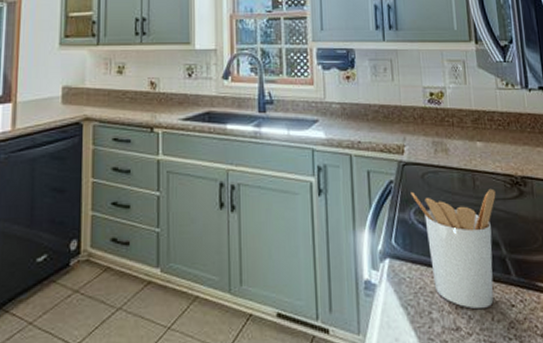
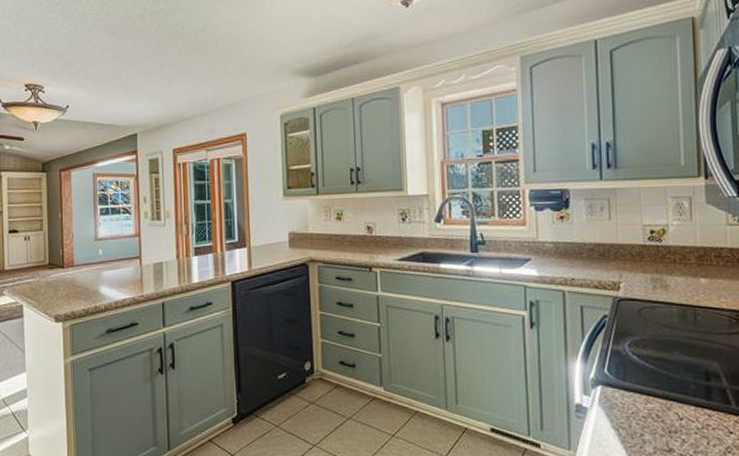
utensil holder: present [410,188,496,310] -> none [625,323,719,434]

